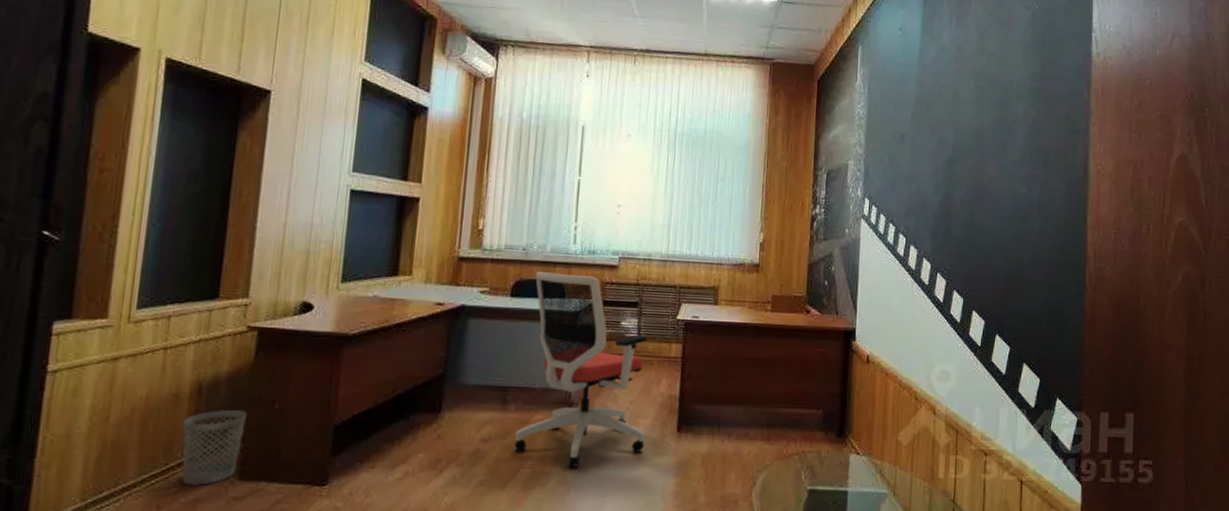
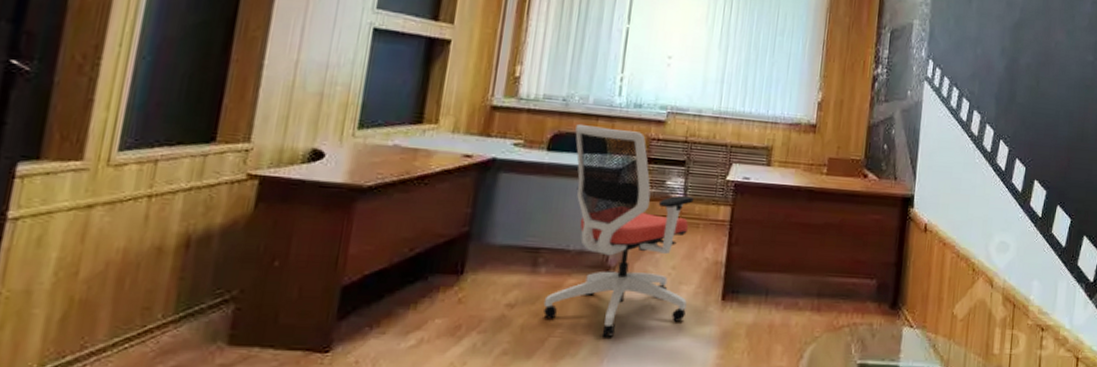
wastebasket: present [182,410,247,485] -> none [161,266,241,351]

